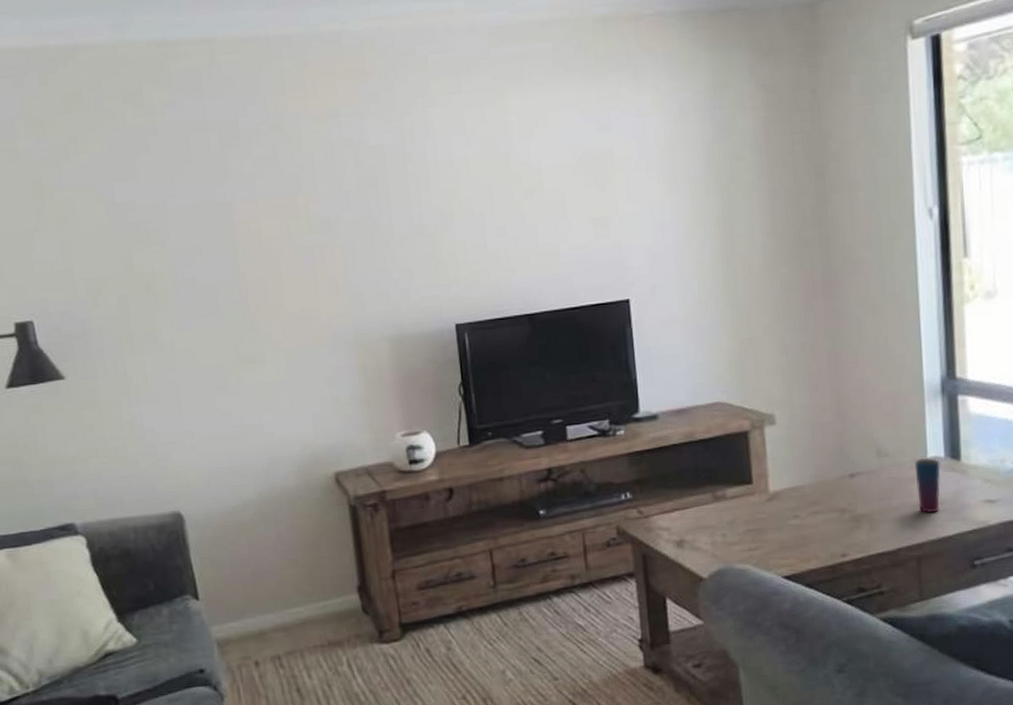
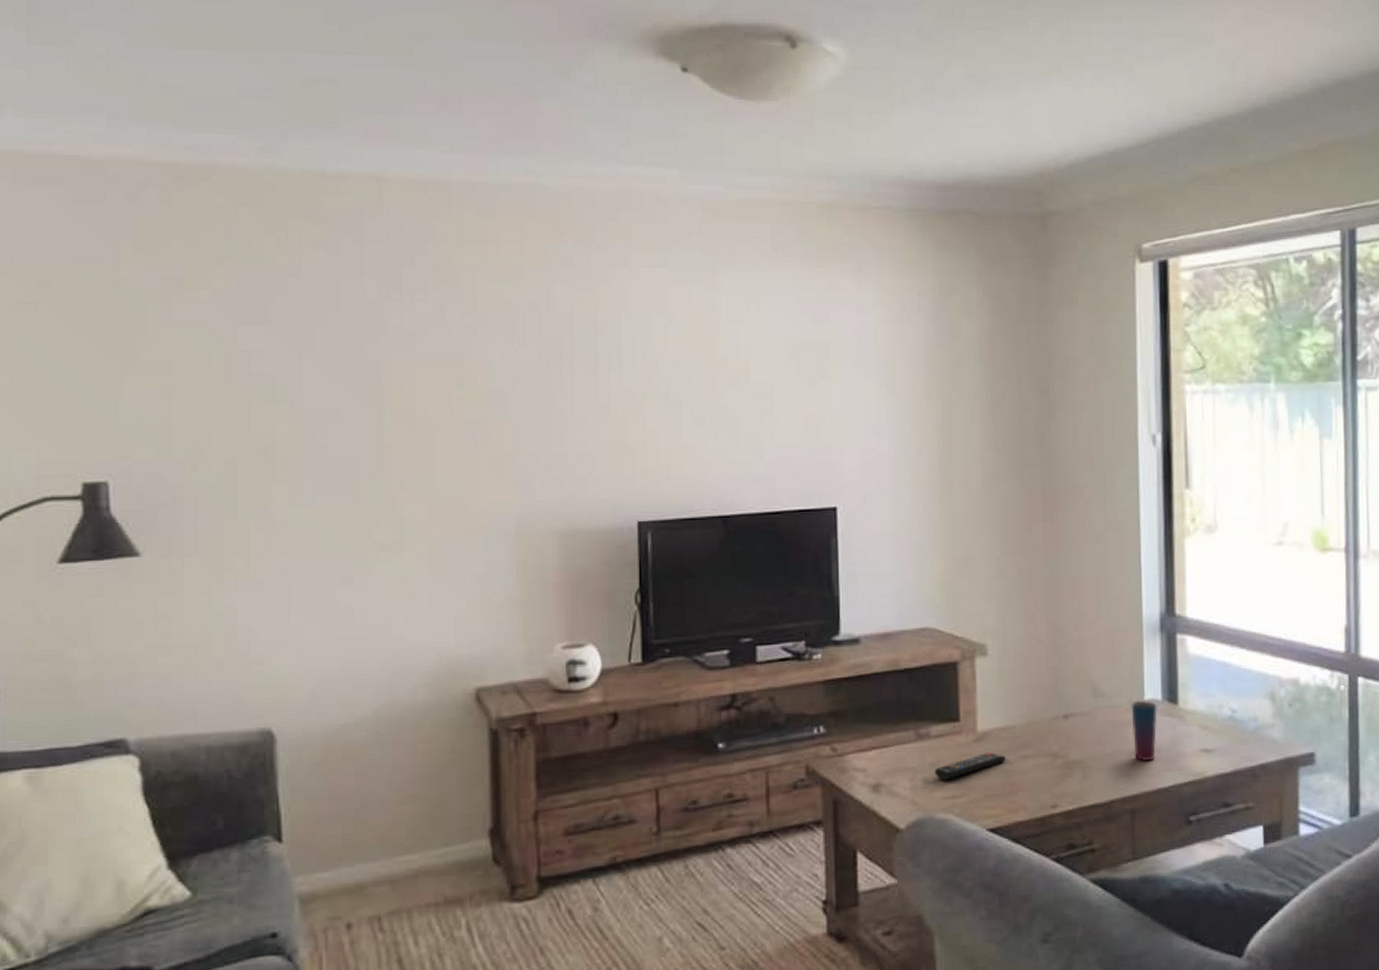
remote control: none [731,509,797,535] -> present [934,751,1006,780]

